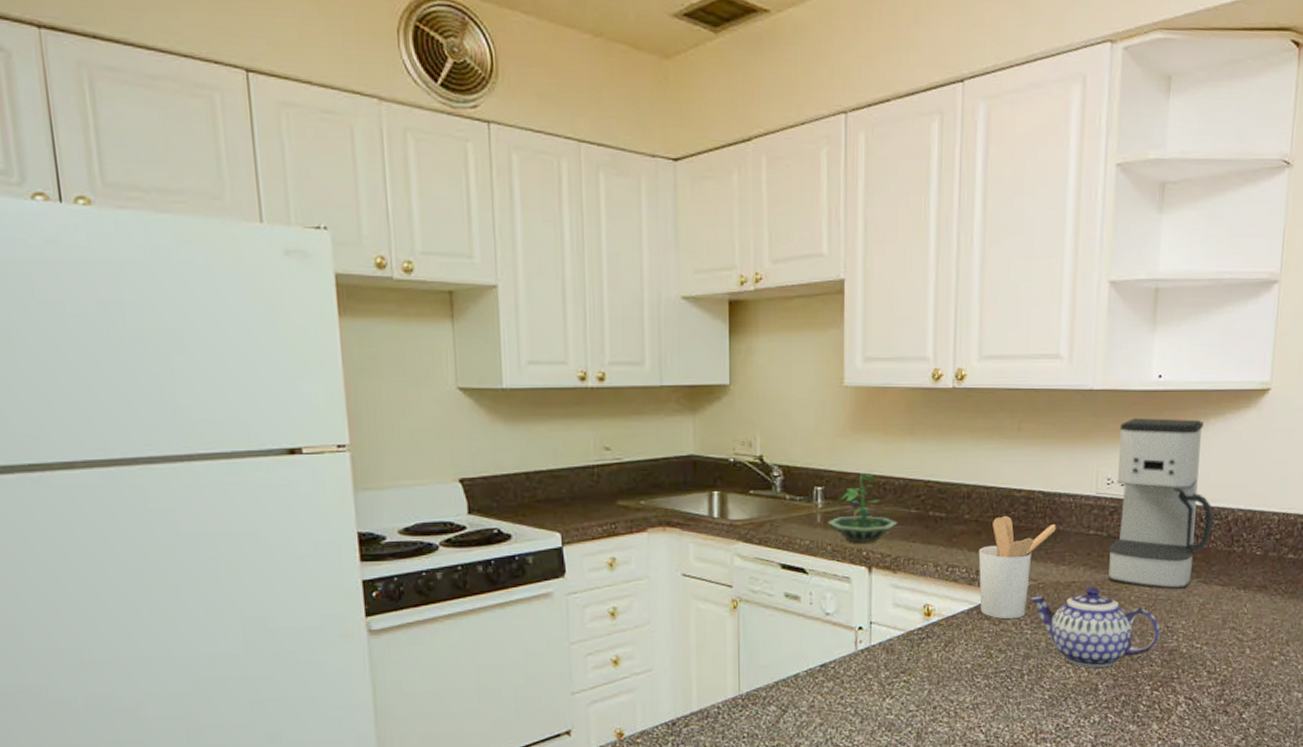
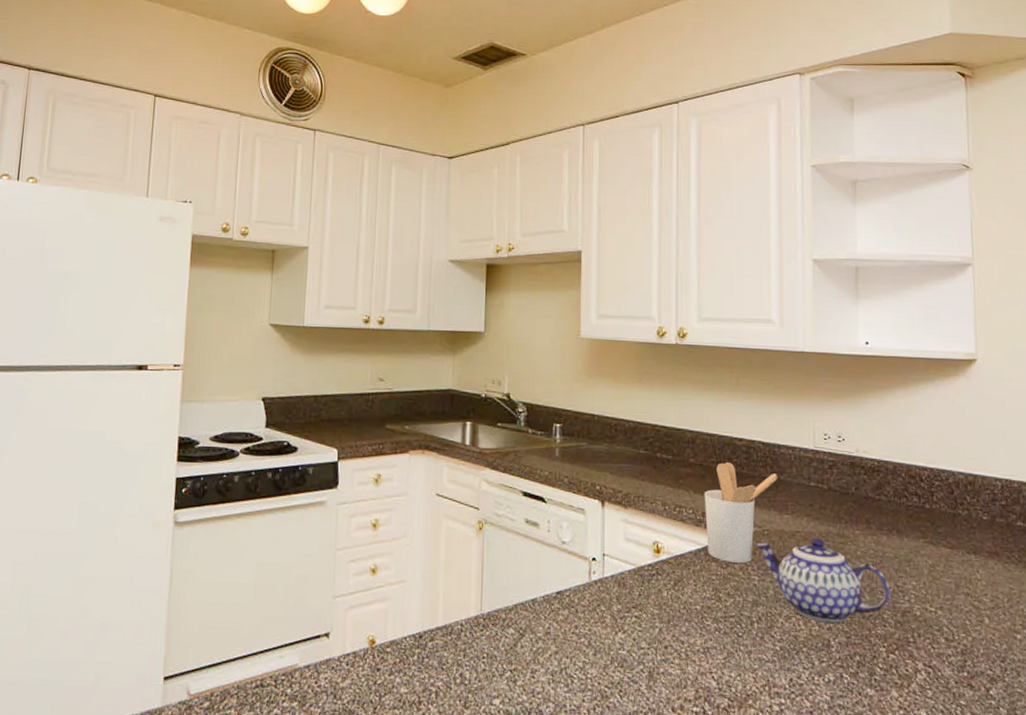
terrarium: present [827,474,898,543] -> none [564,415,628,478]
coffee maker: present [1108,418,1214,589] -> none [831,380,934,548]

